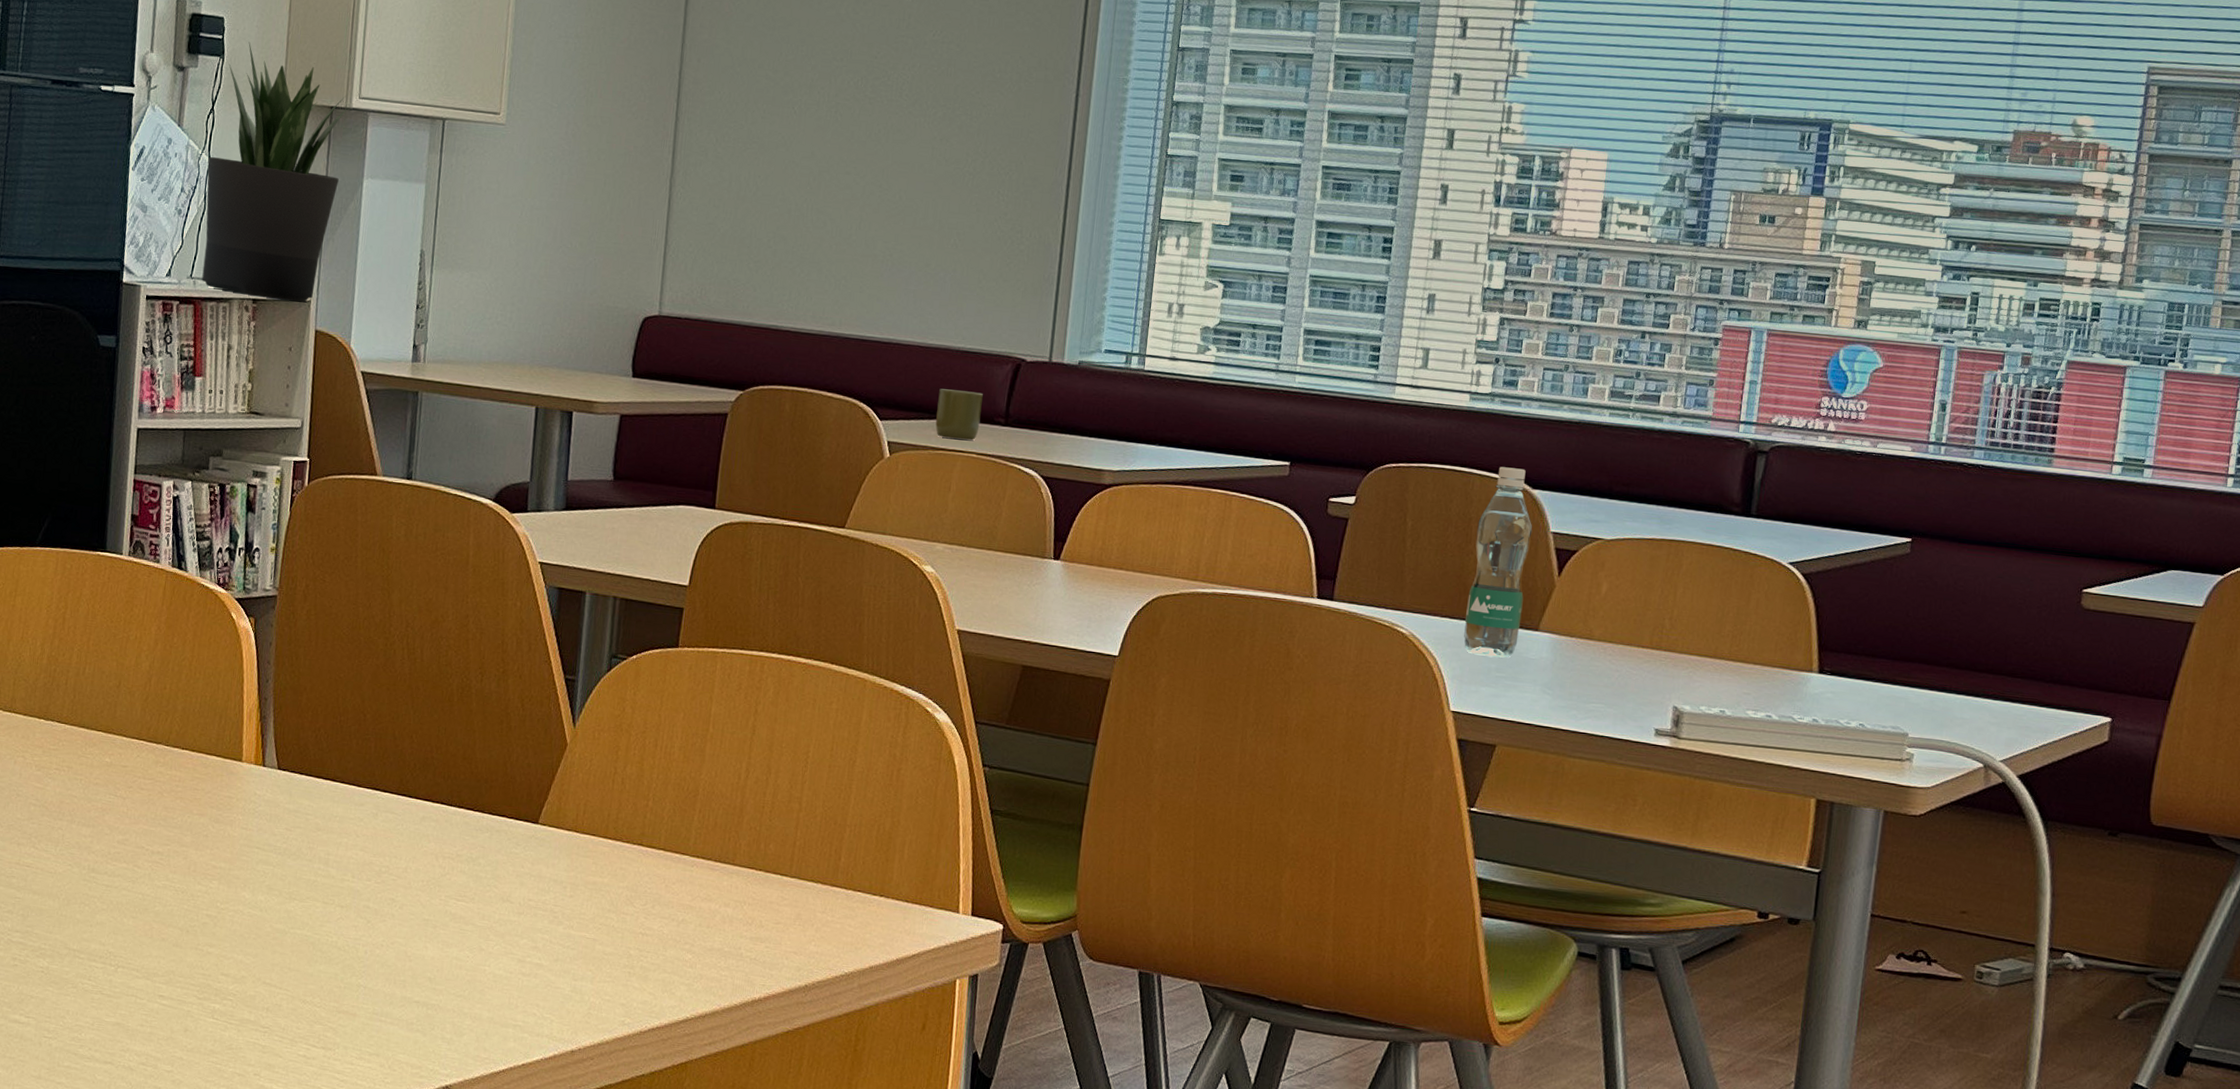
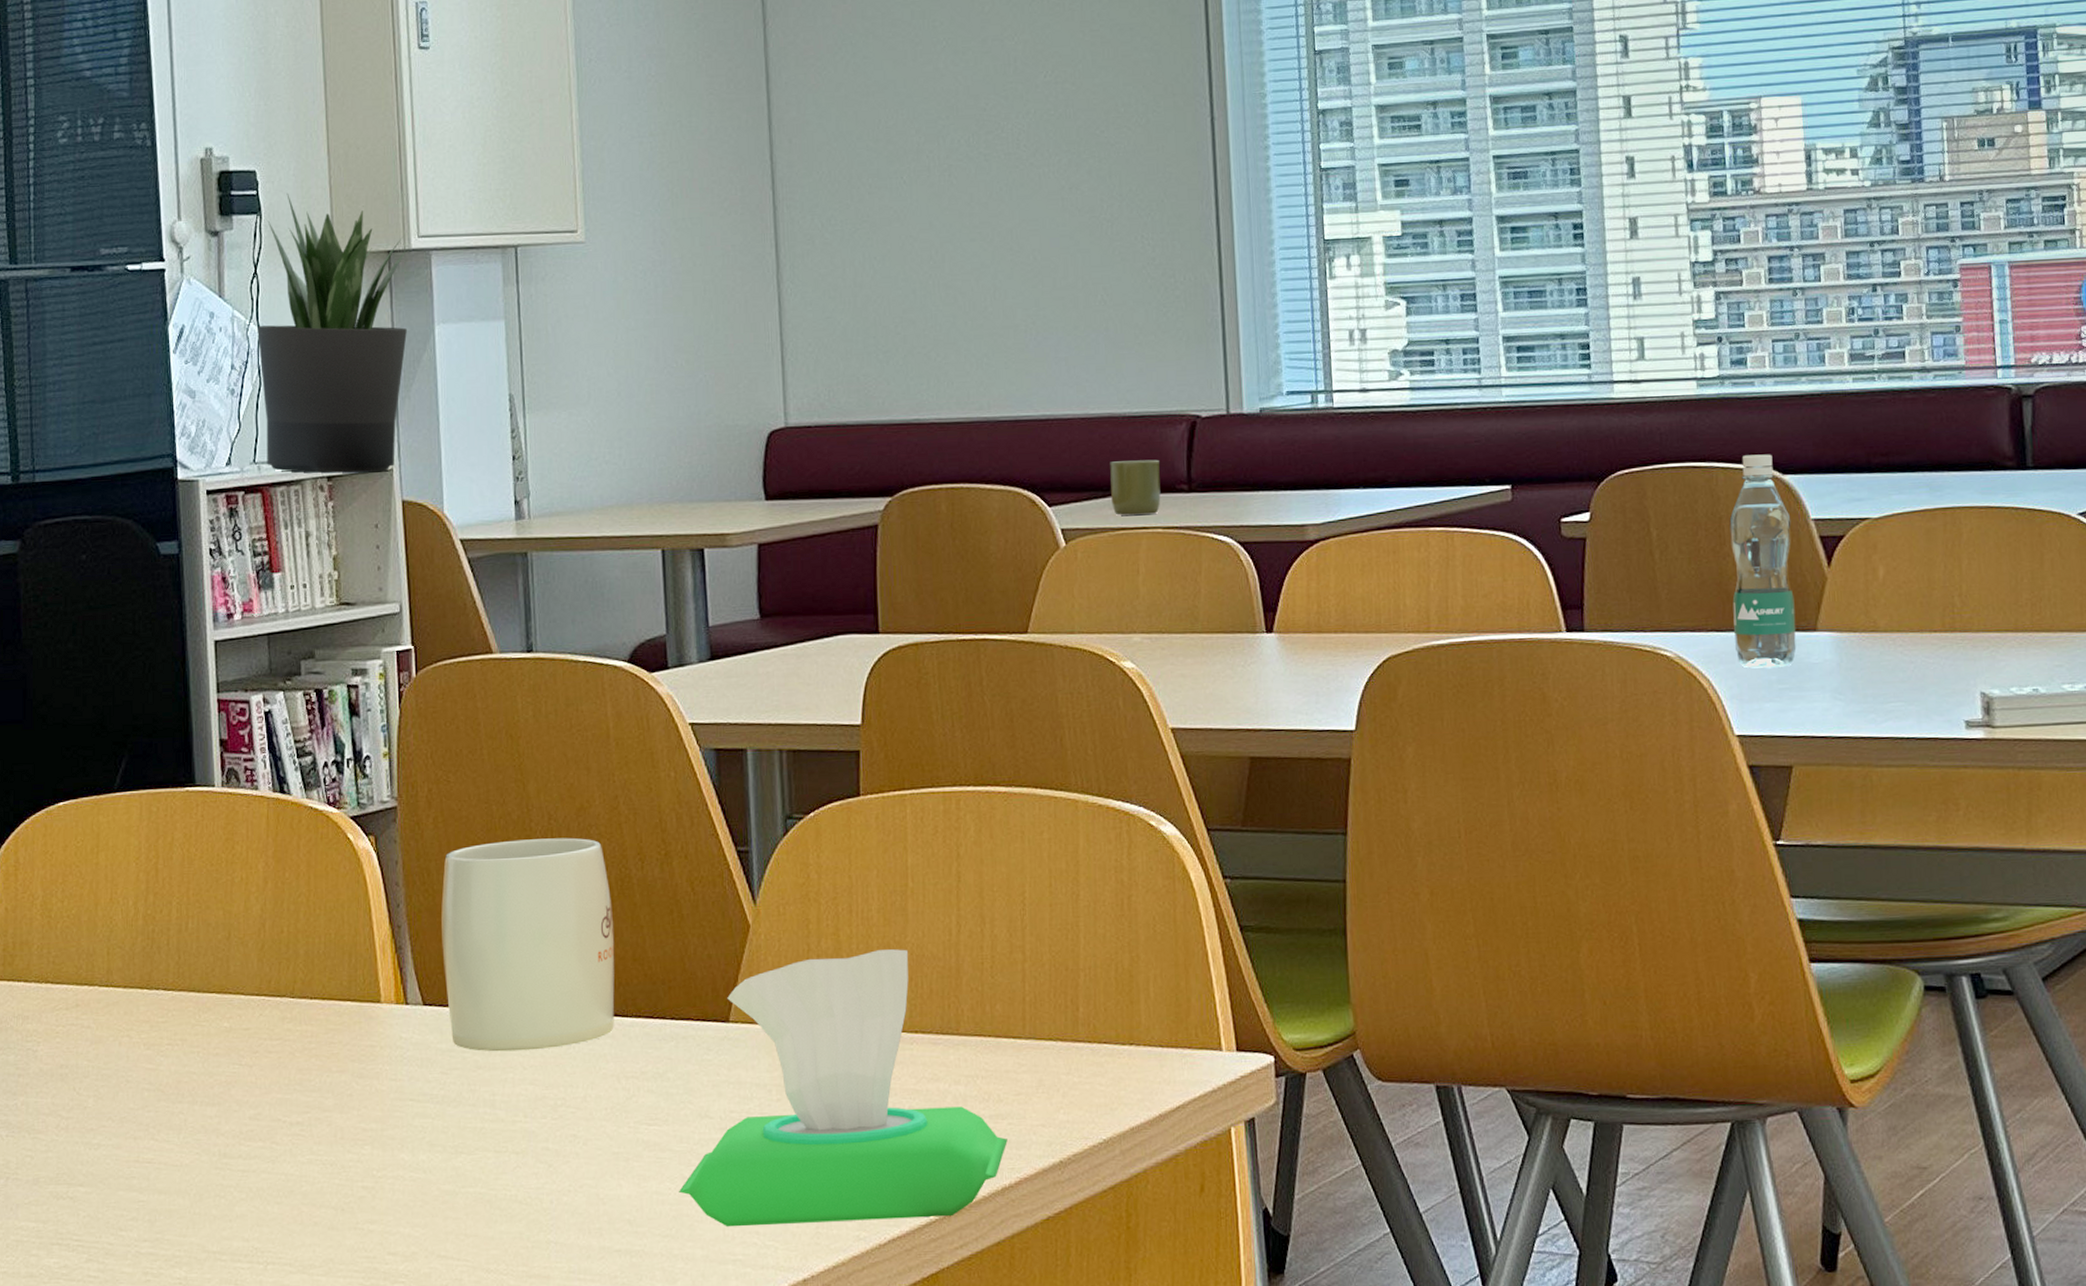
mug: none [299,639,452,823] -> present [441,837,615,1052]
wet wipes pack: none [475,780,763,1017] -> present [679,949,1008,1227]

